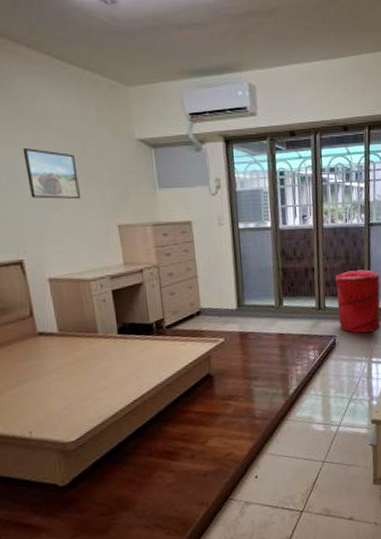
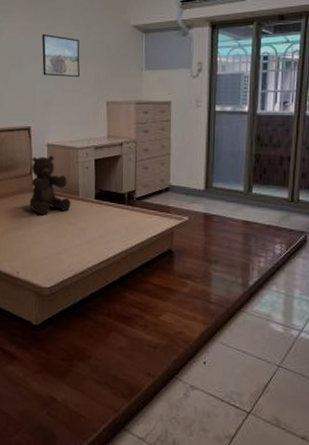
teddy bear: none [31,291,90,361] -> present [29,155,71,215]

